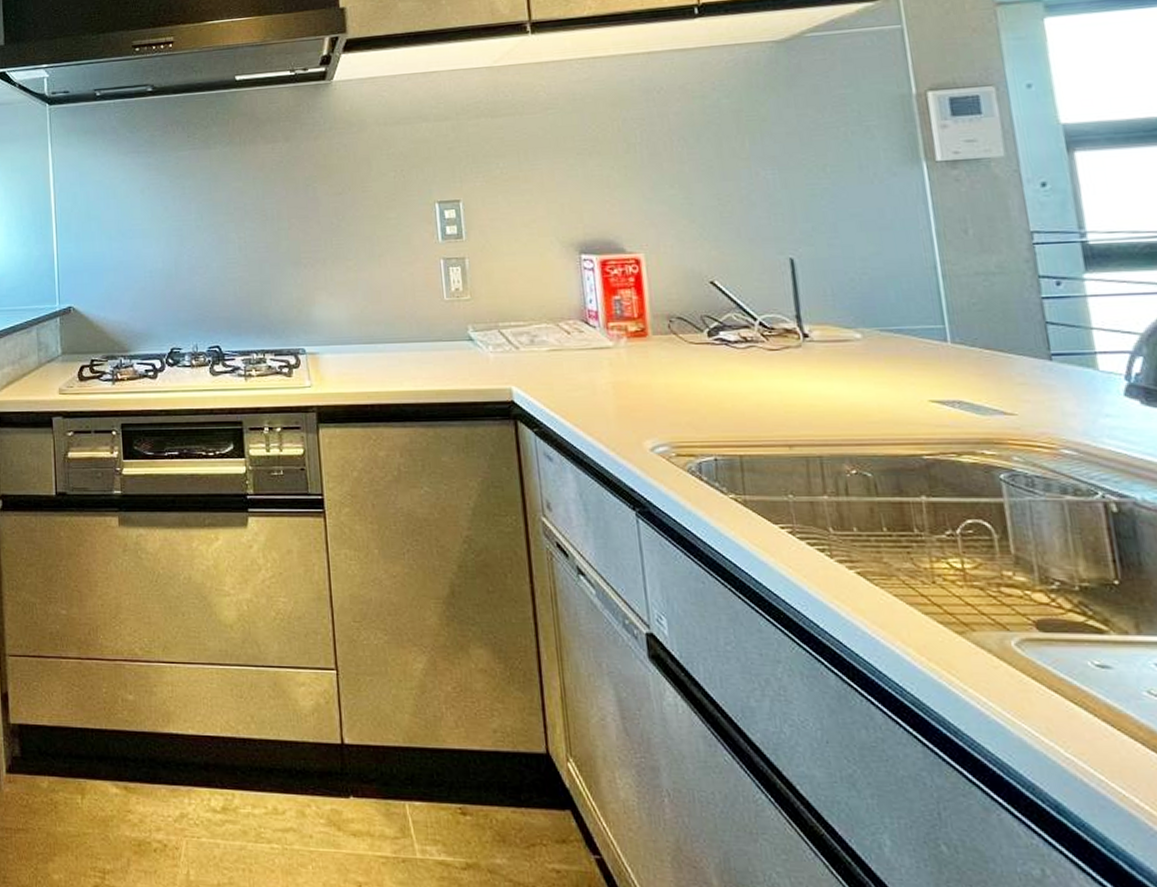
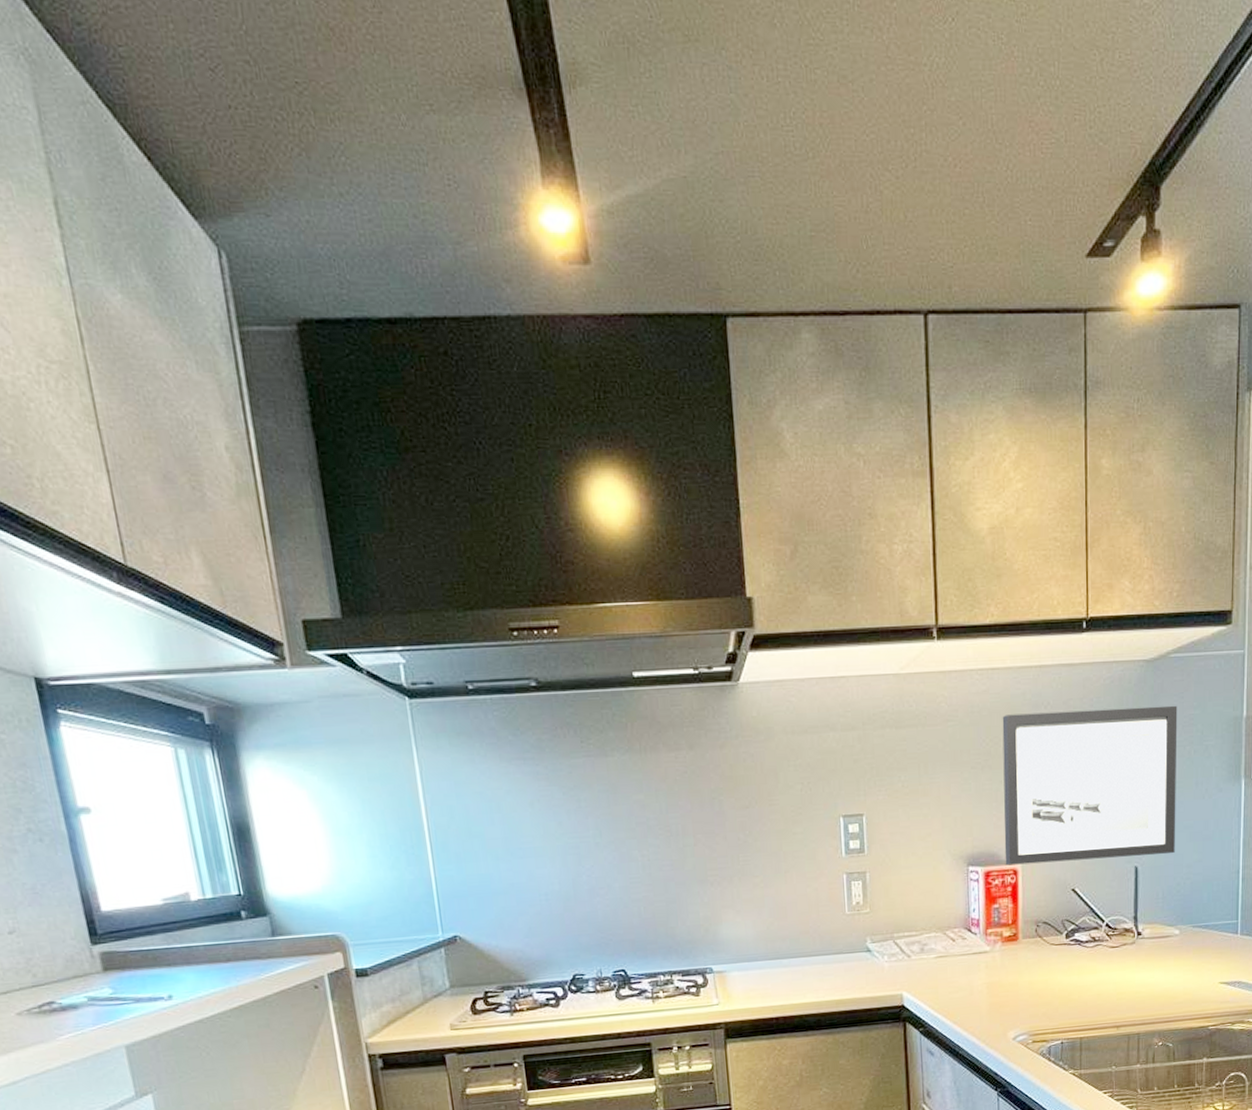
wall art: none [608,85,842,254] -> present [1002,705,1178,866]

